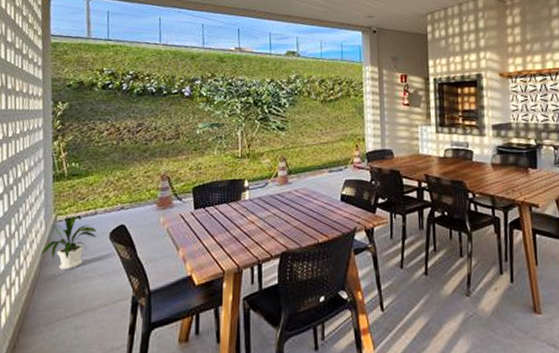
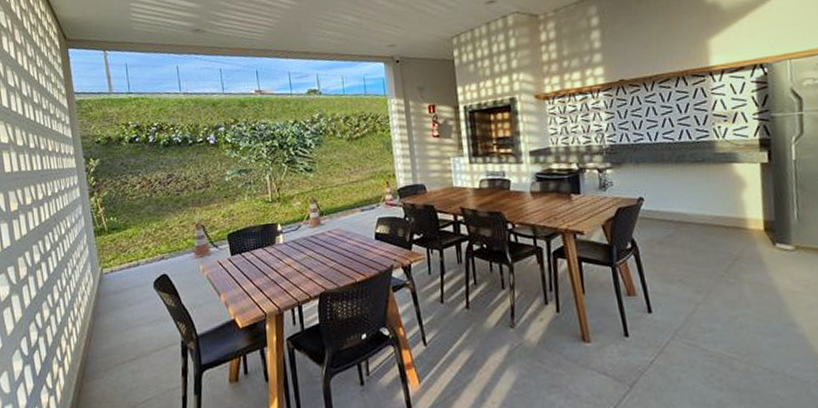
house plant: present [40,215,97,270] -> none [92,267,142,320]

